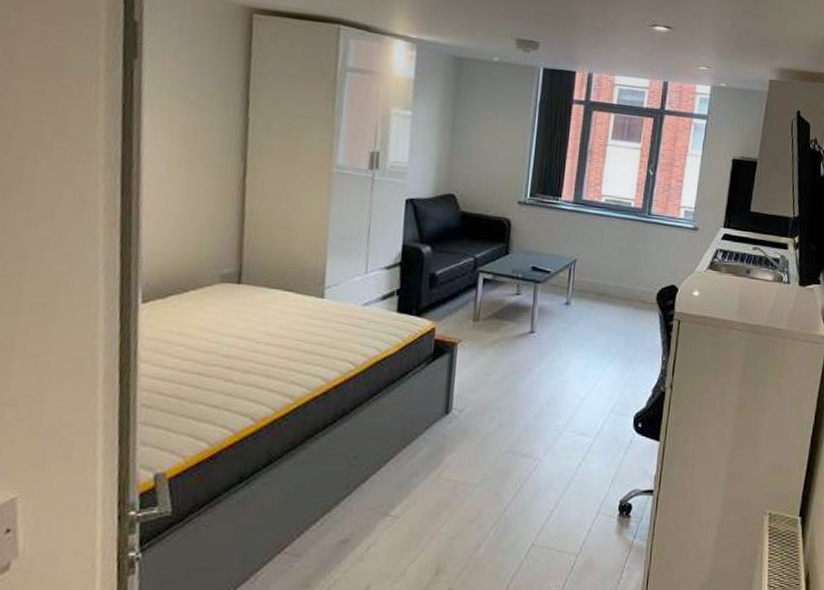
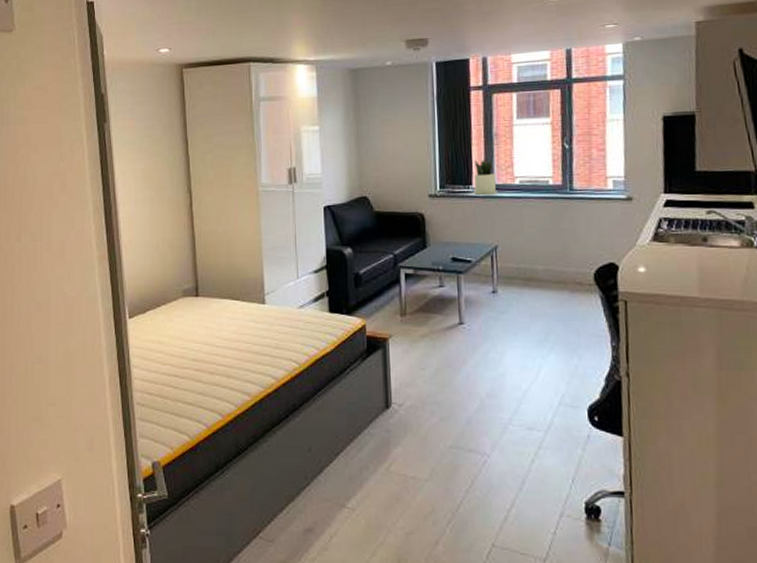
planter: none [561,173,585,211] -> present [472,159,498,196]

